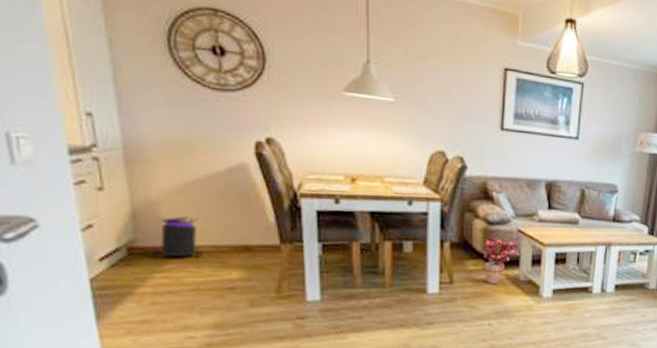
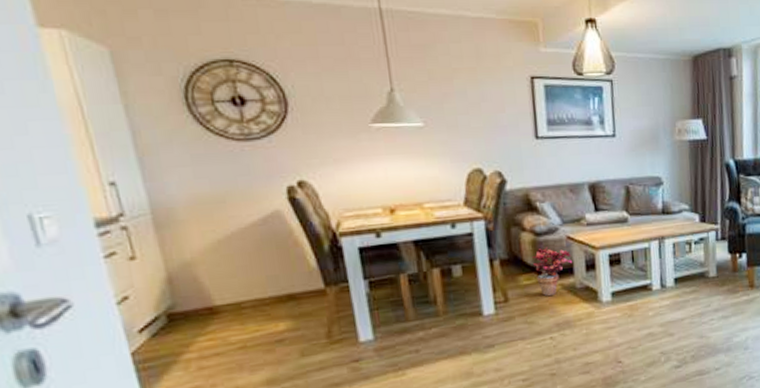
trash can: present [151,216,204,258] -> none [191,273,247,322]

